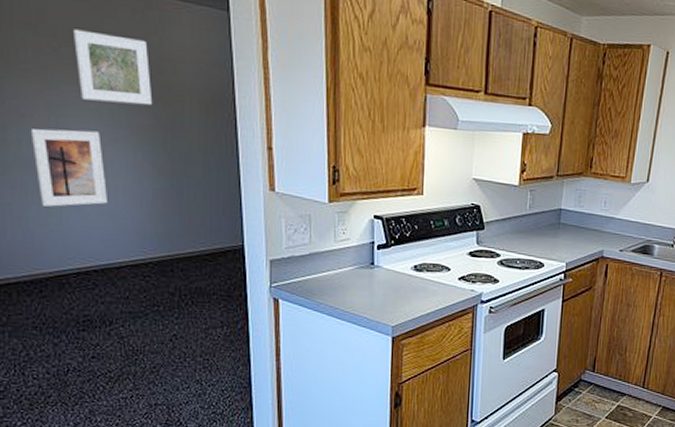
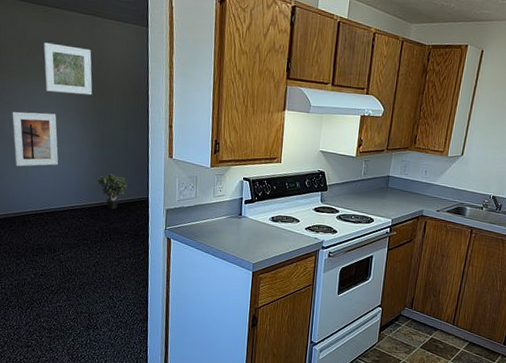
potted plant: none [167,214,213,263] -> present [96,174,128,210]

